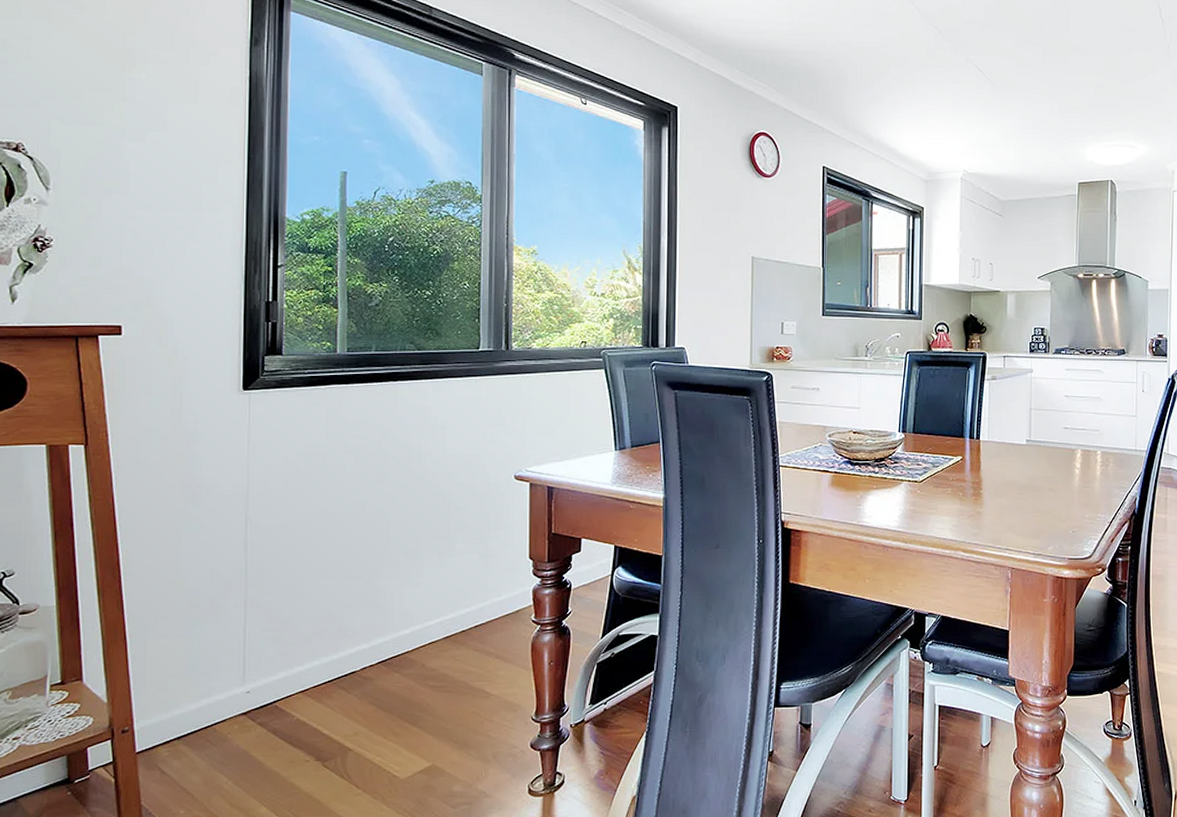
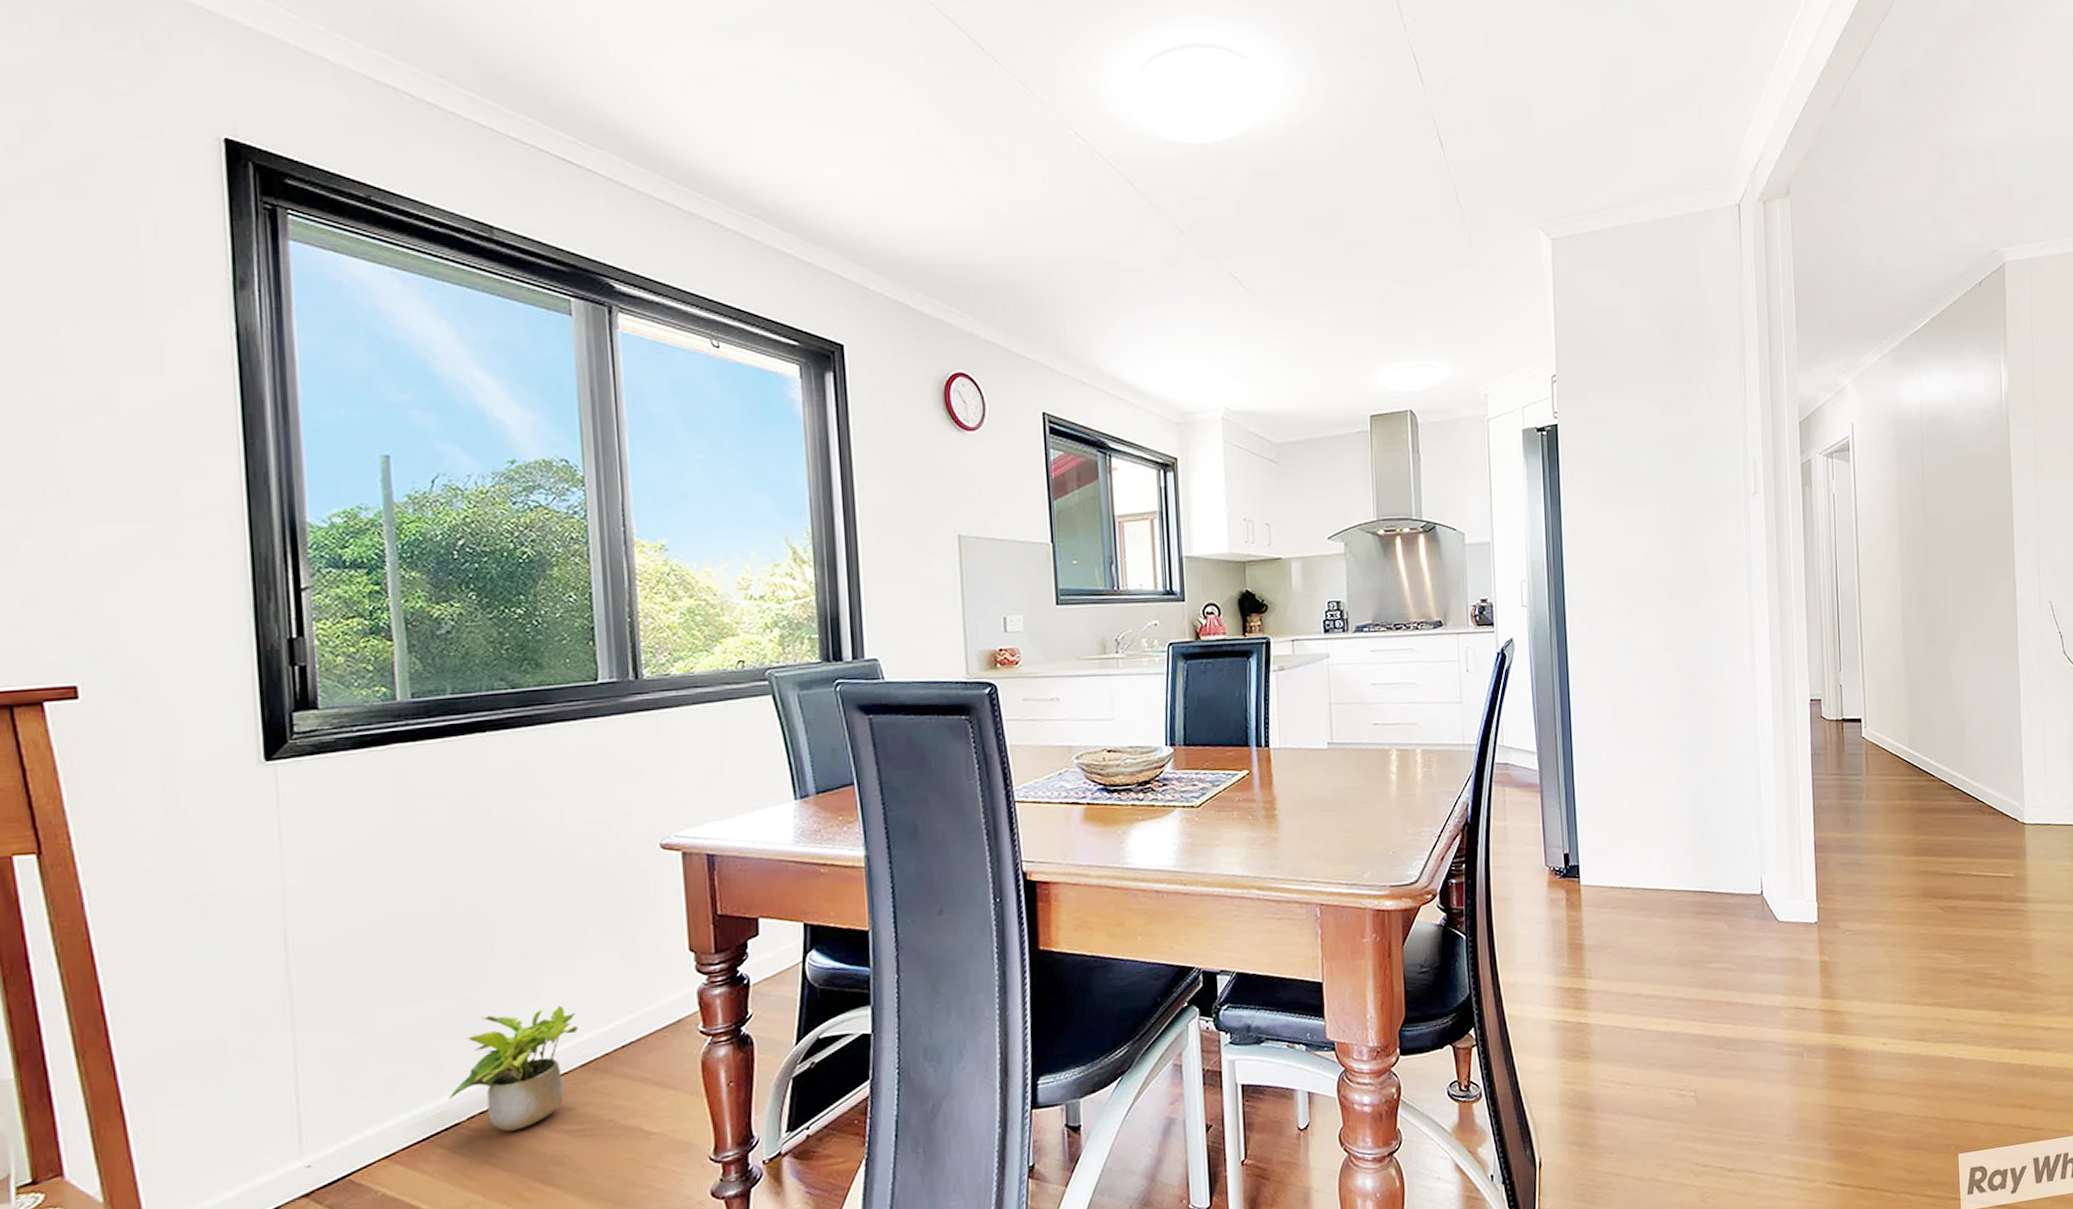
potted plant: none [349,591,445,682] -> present [448,1005,578,1132]

